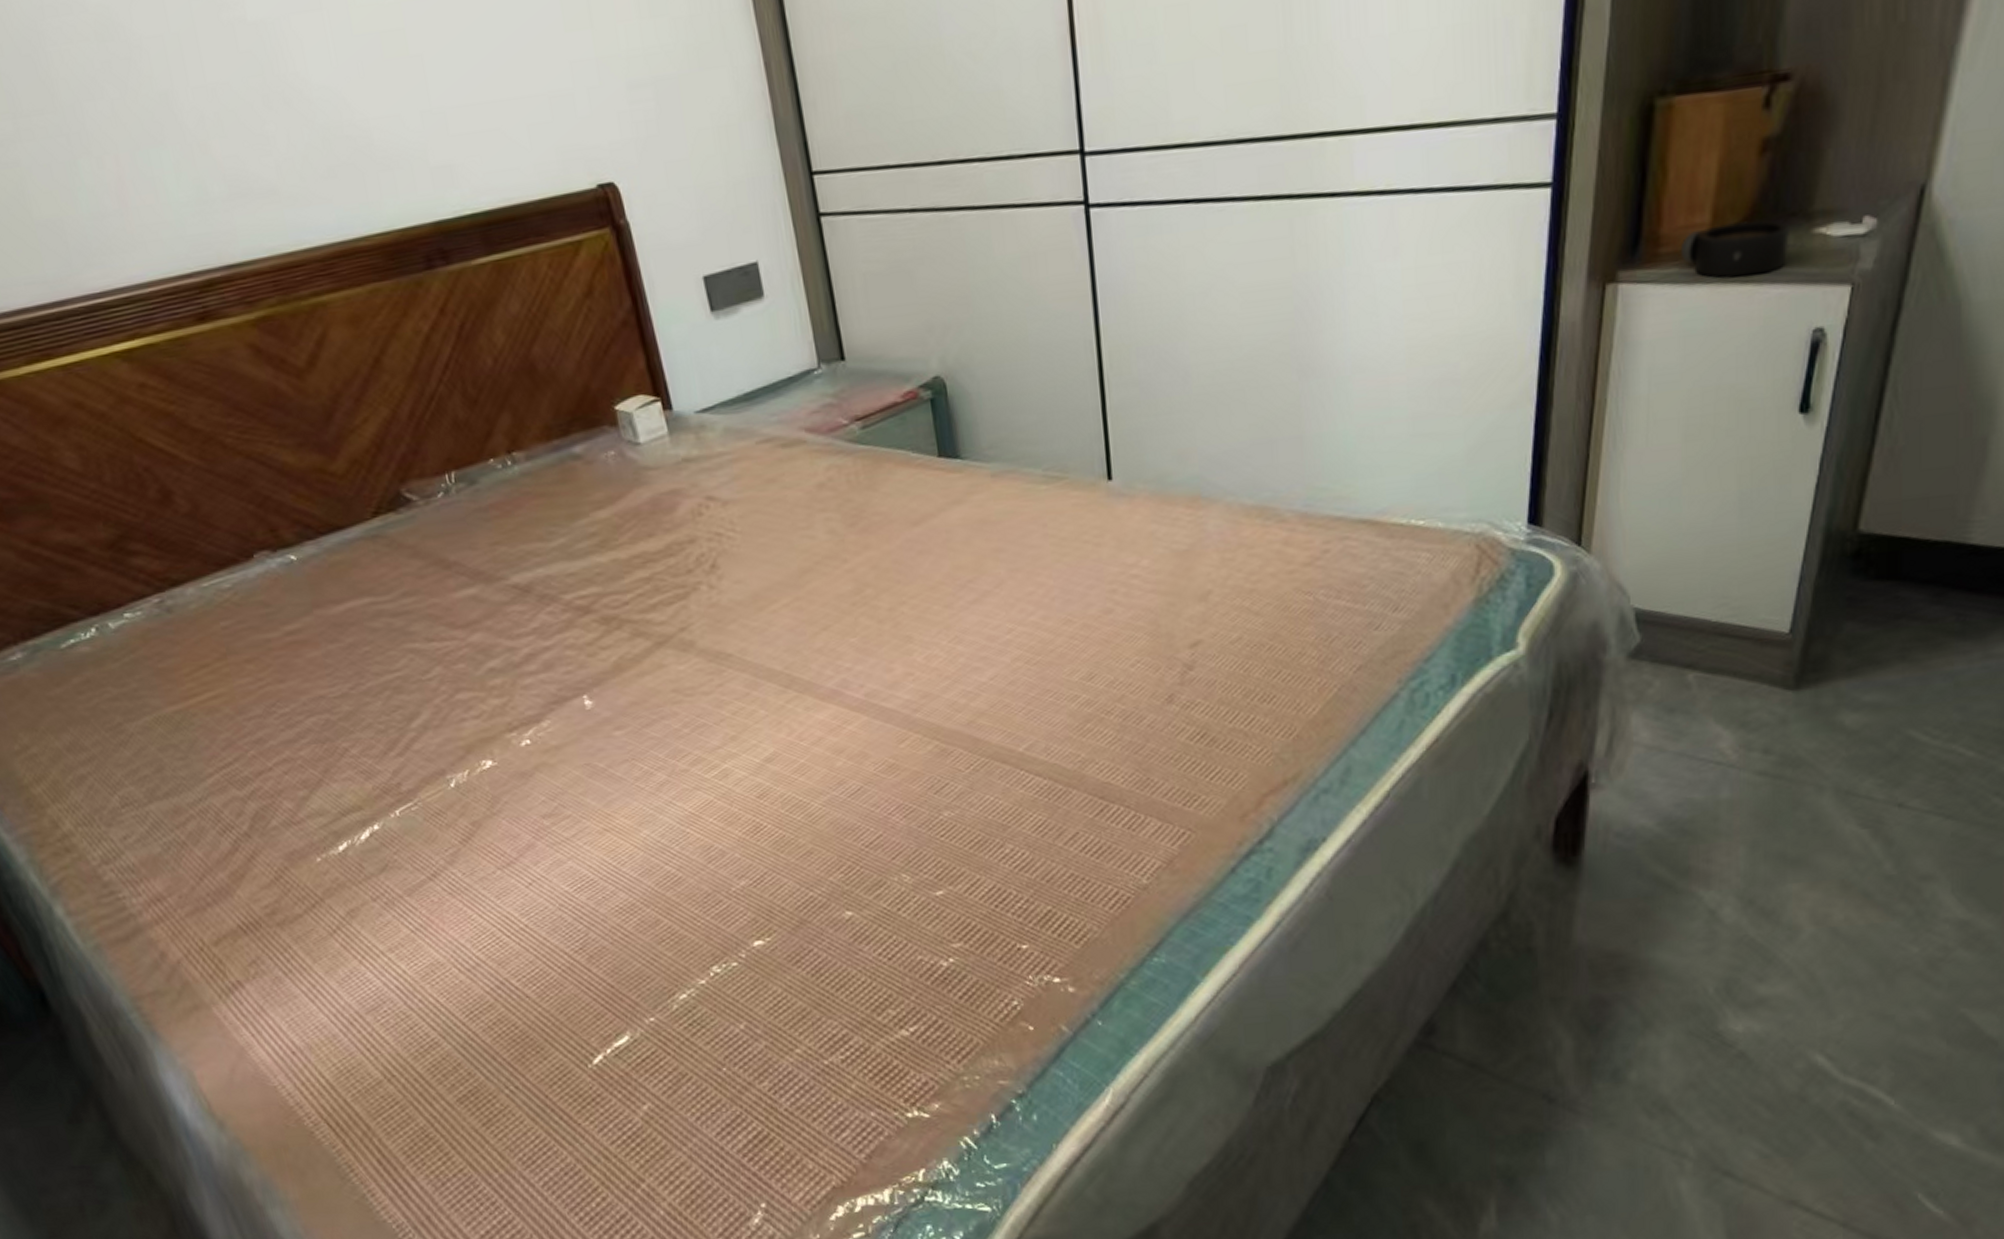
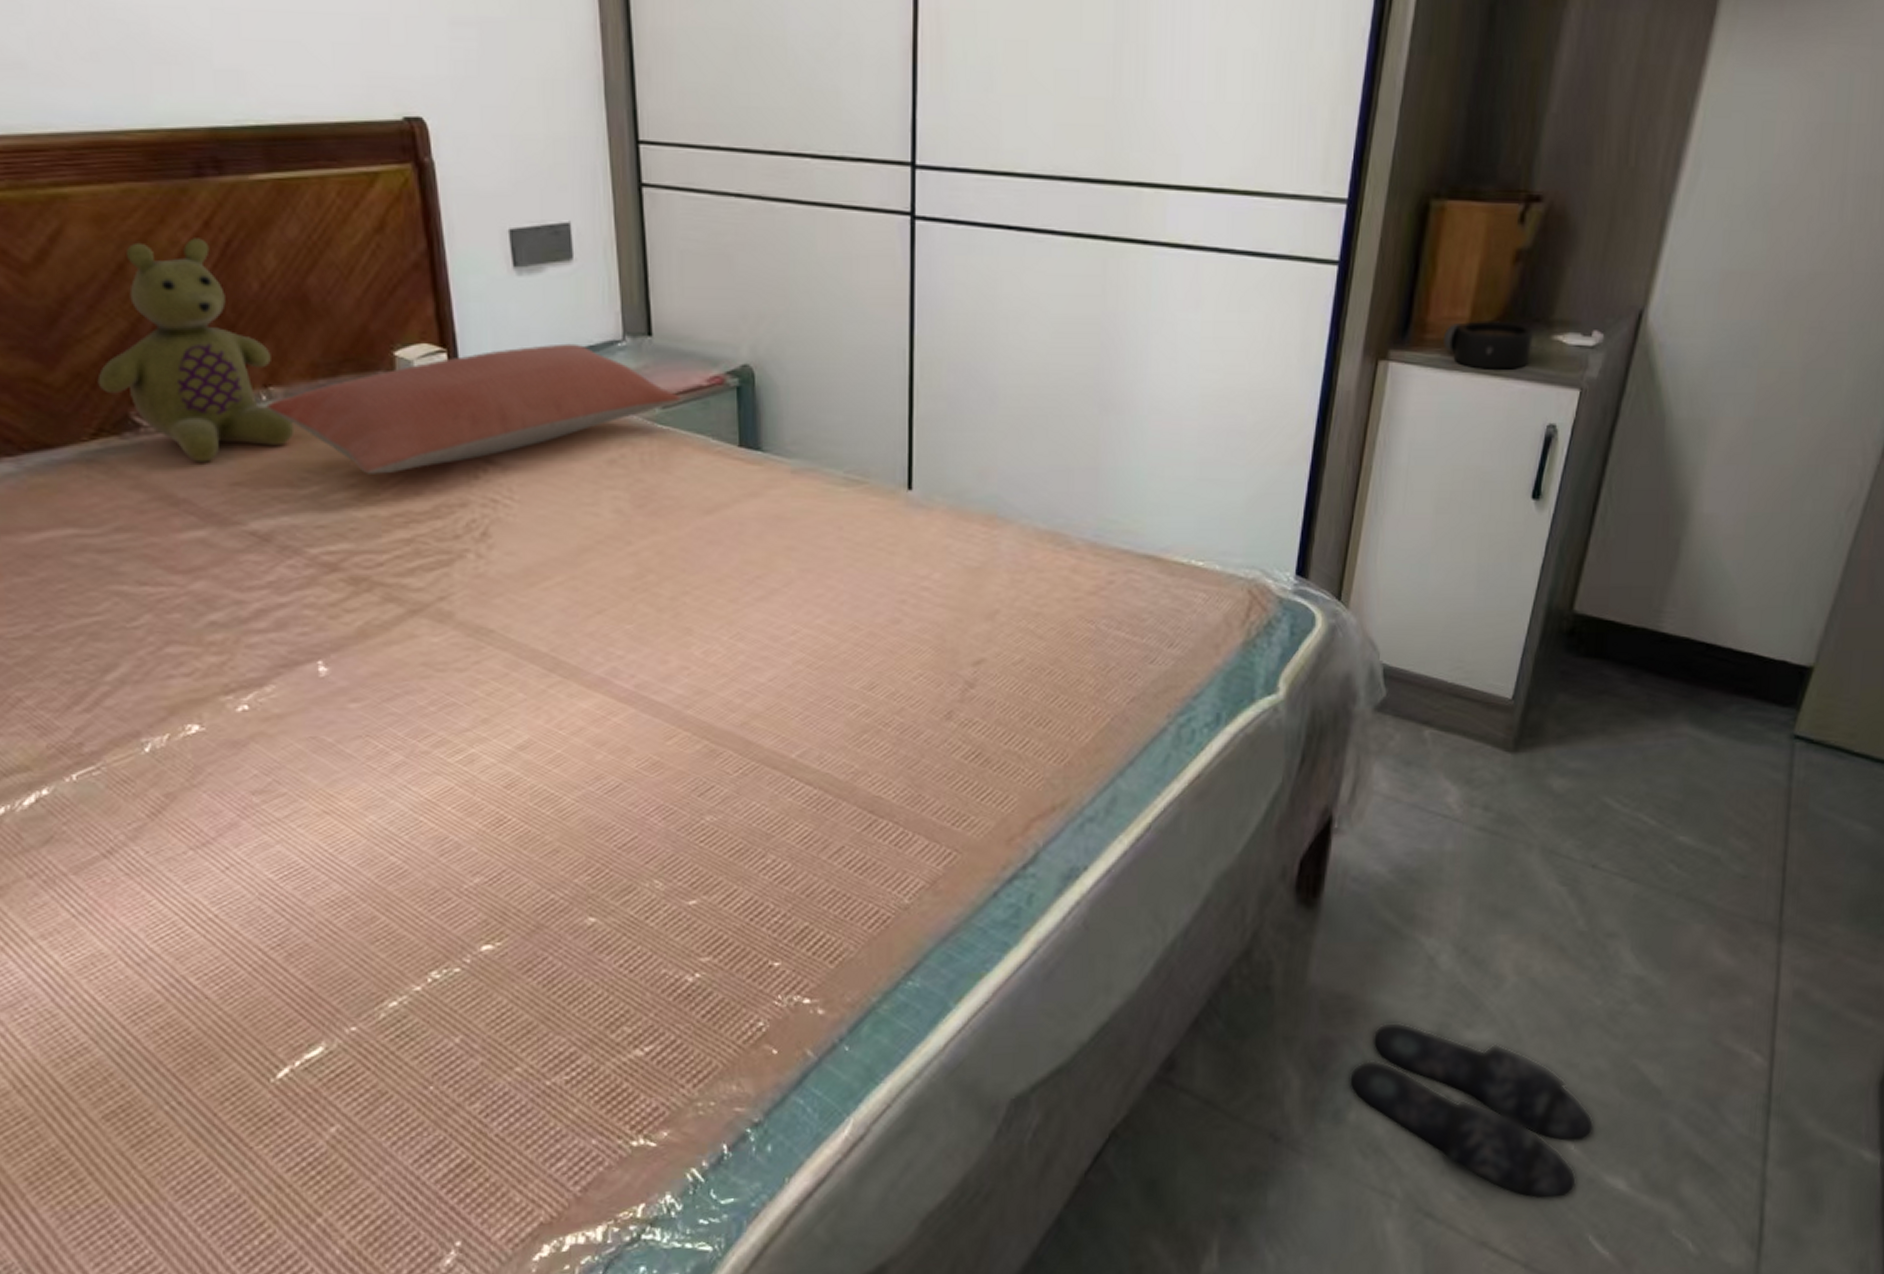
stuffed bear: none [371,324,539,528] -> present [97,238,295,463]
pillow: none [511,377,879,522] -> present [266,343,681,474]
slippers: none [1626,977,1917,1158] -> present [1348,1020,1594,1200]

